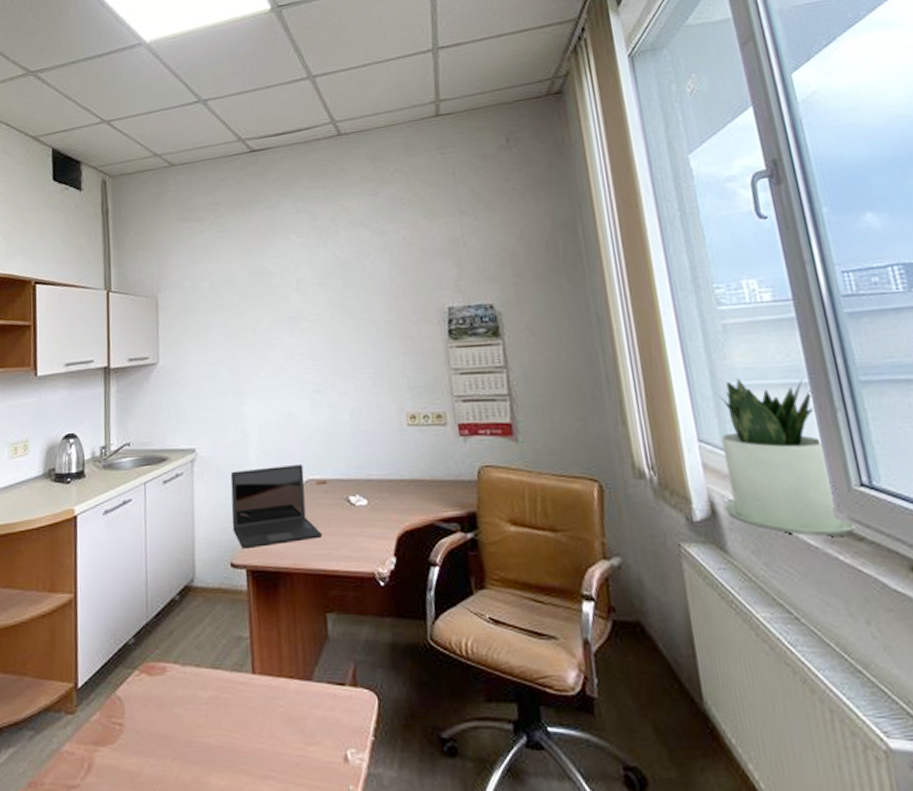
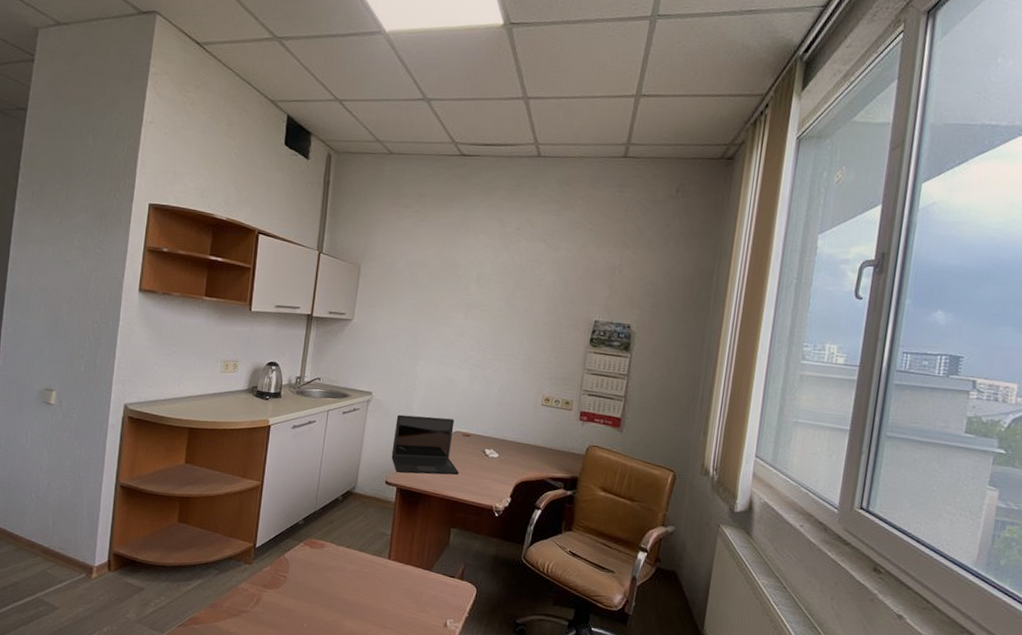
planter: present [718,379,858,537] -> none [758,417,850,540]

